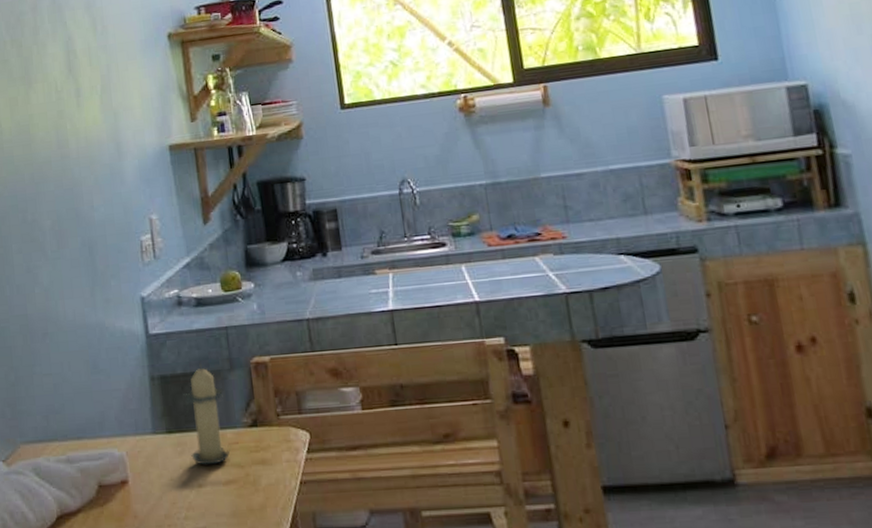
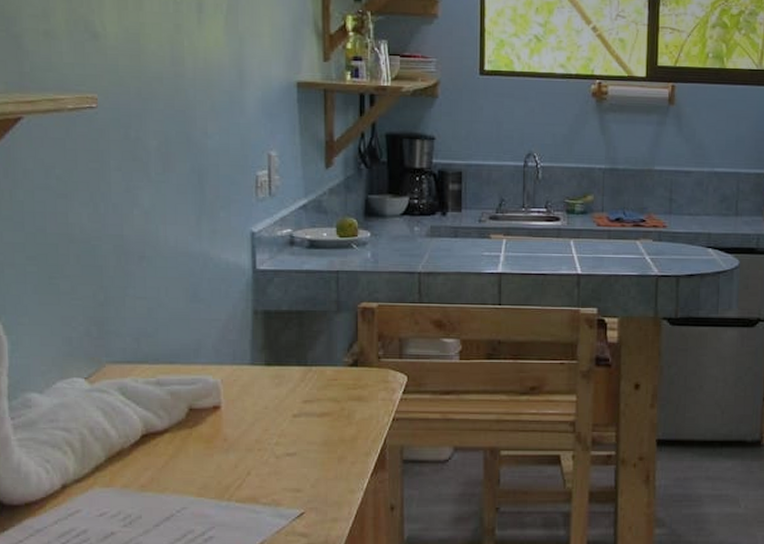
candle: present [183,362,230,465] -> none [286,301,328,398]

